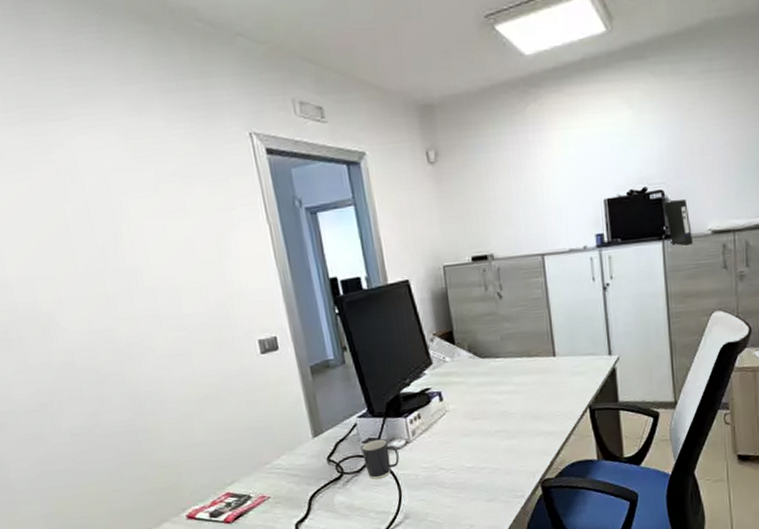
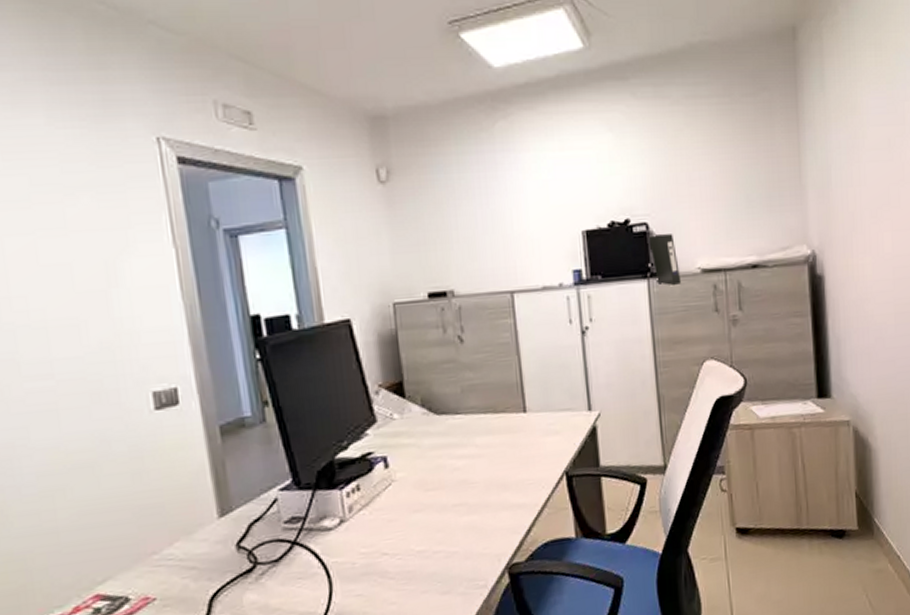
mug: present [361,439,400,479] -> none [282,517,331,571]

